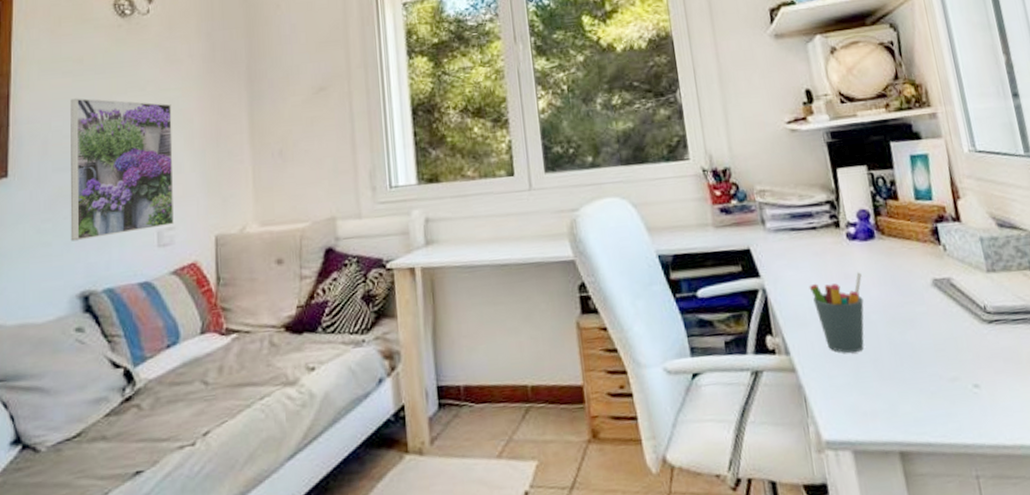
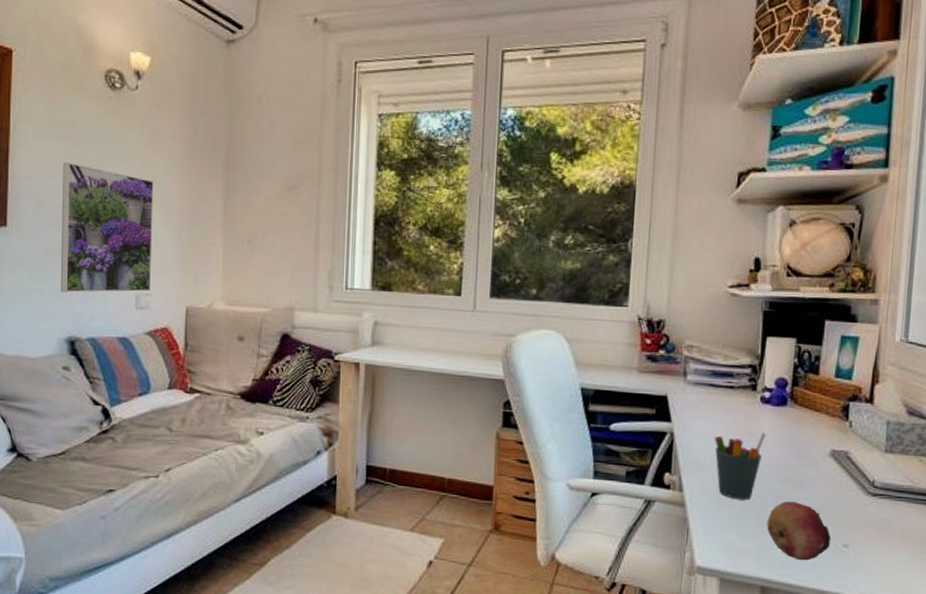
fruit: none [886,344,960,413] -> present [767,501,832,561]

